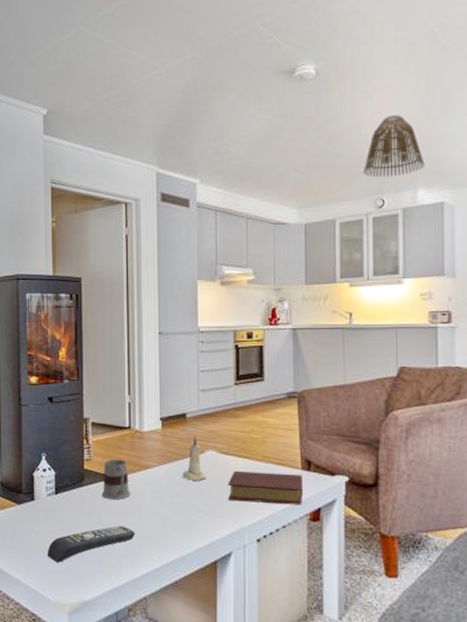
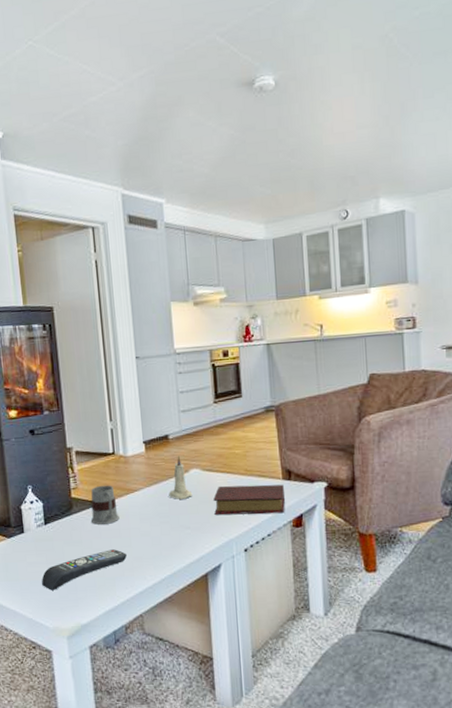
lamp shade: present [363,115,425,178] -> none [326,124,385,189]

